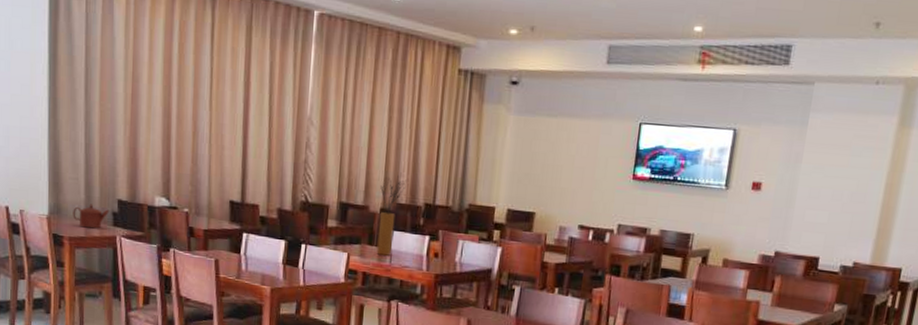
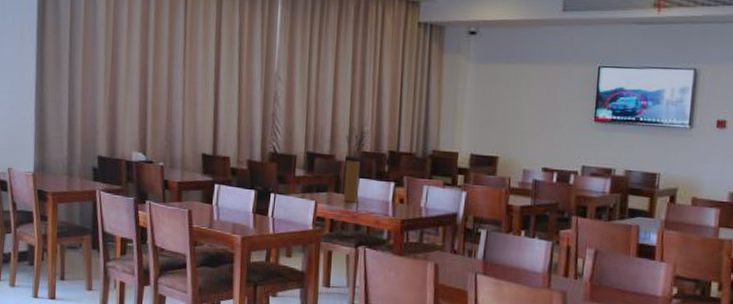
teapot: present [73,204,110,229] -> none [56,160,91,184]

